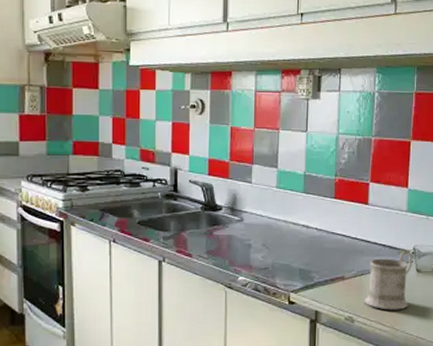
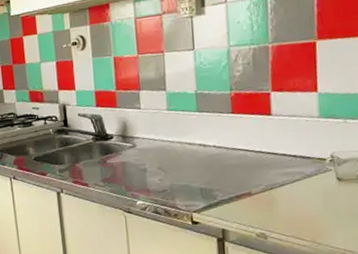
mug: present [364,248,413,310] -> none [277,156,332,224]

